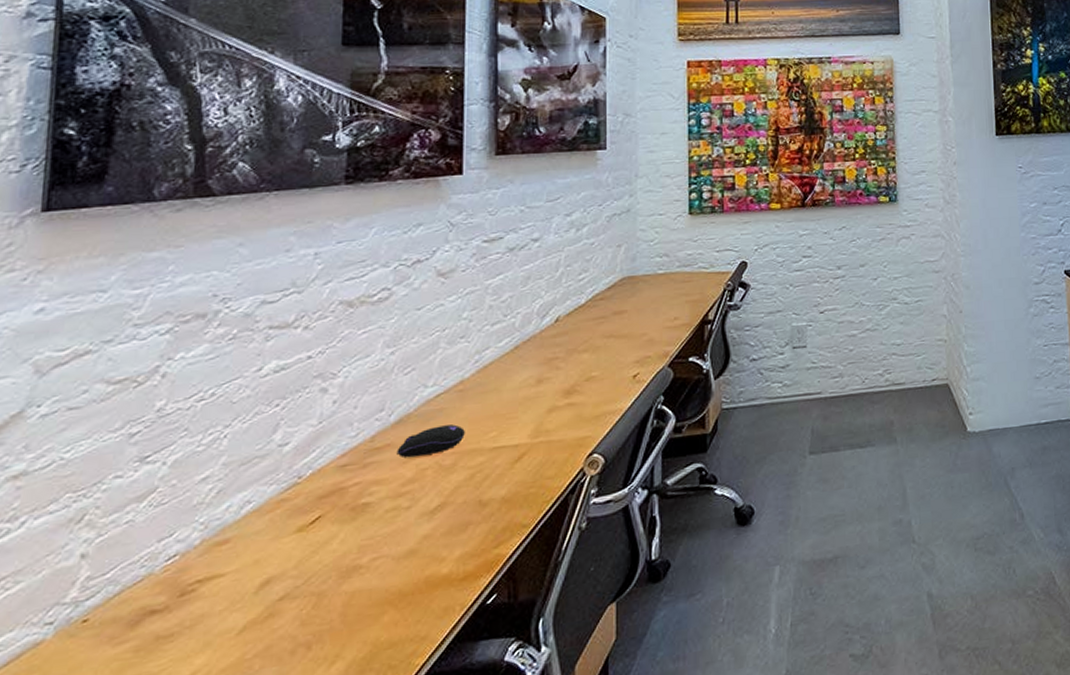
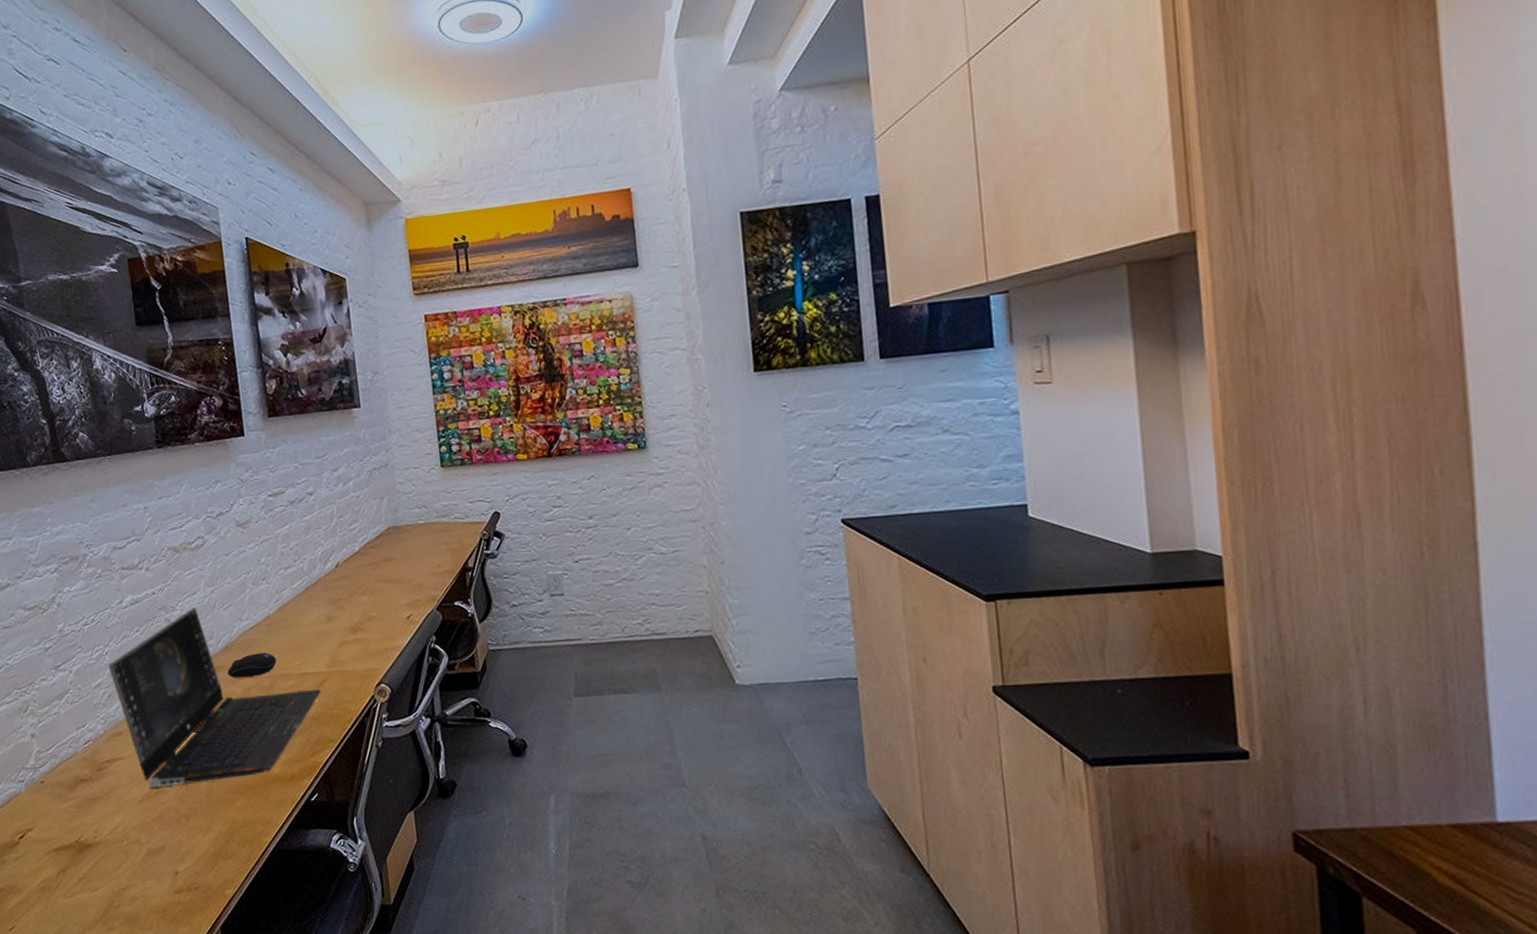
laptop computer: none [224,373,518,612] -> present [108,607,321,789]

